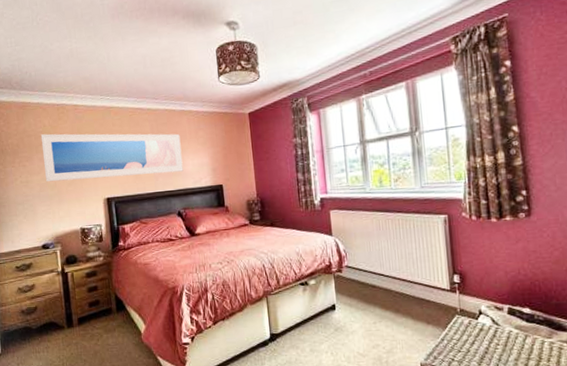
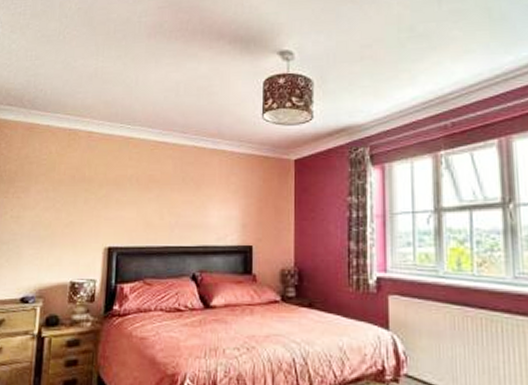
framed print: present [40,133,184,182] -> none [39,162,208,224]

